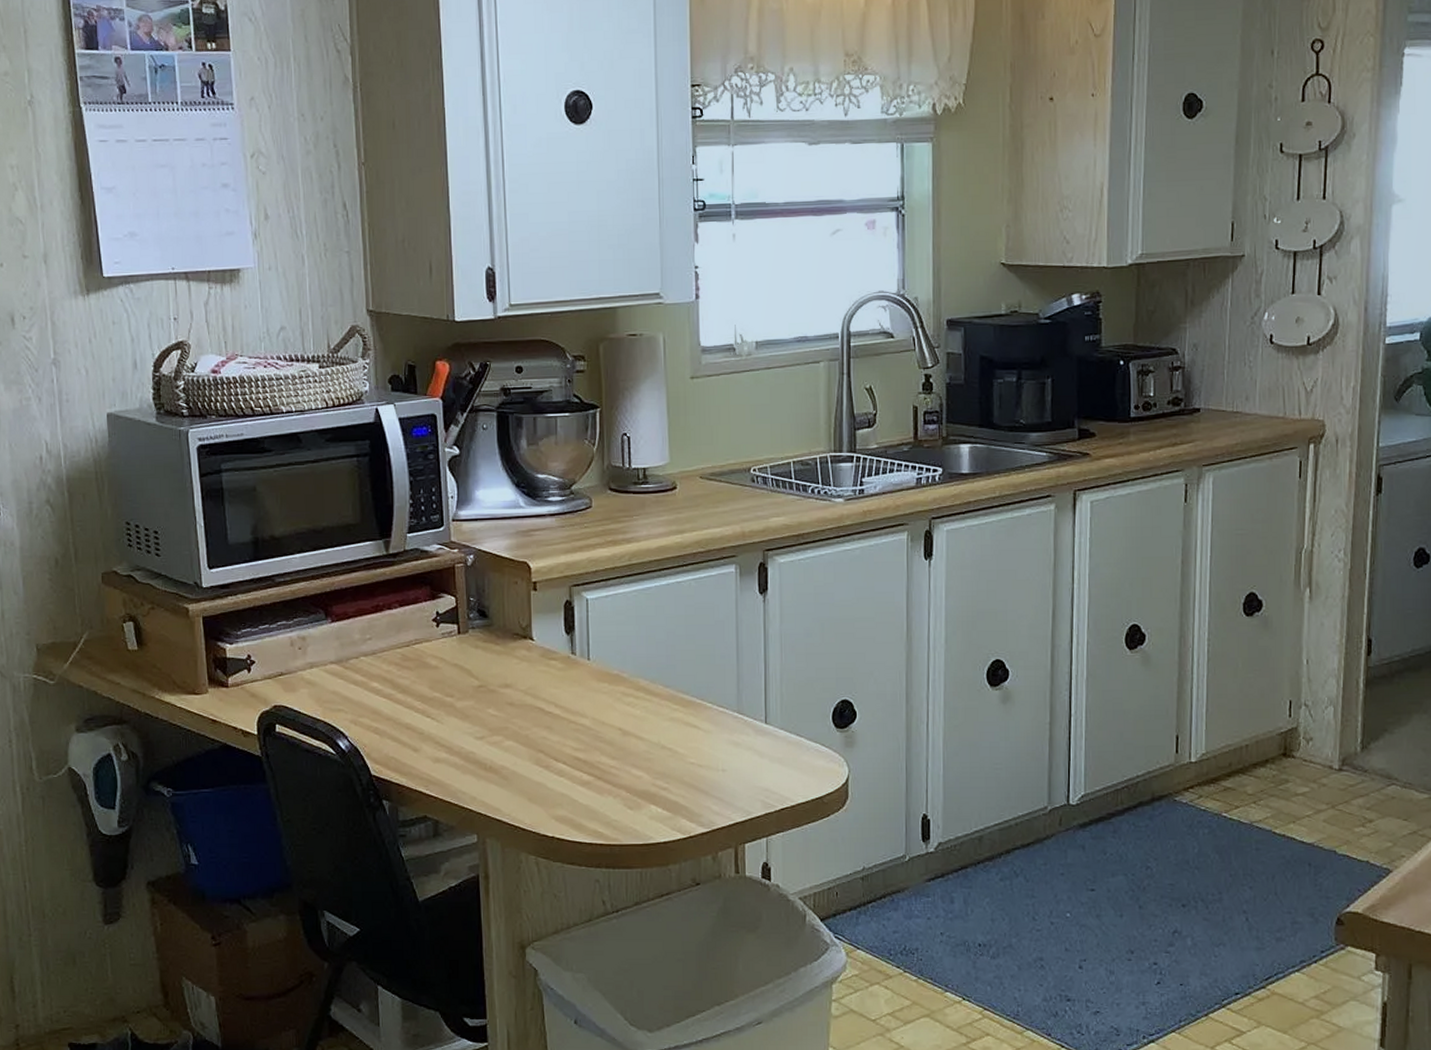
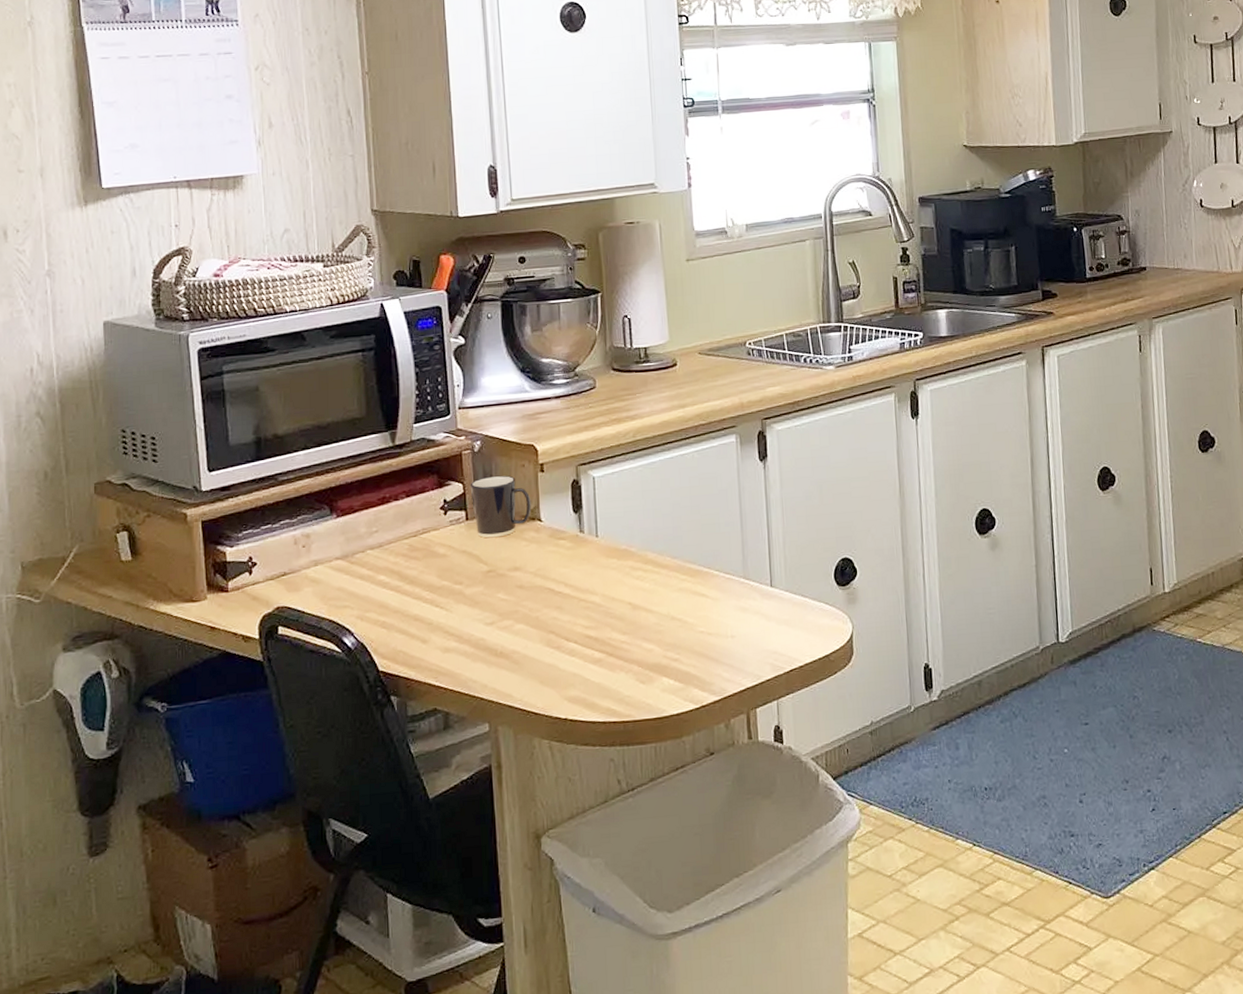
mug: none [462,591,523,653] -> present [470,475,531,539]

